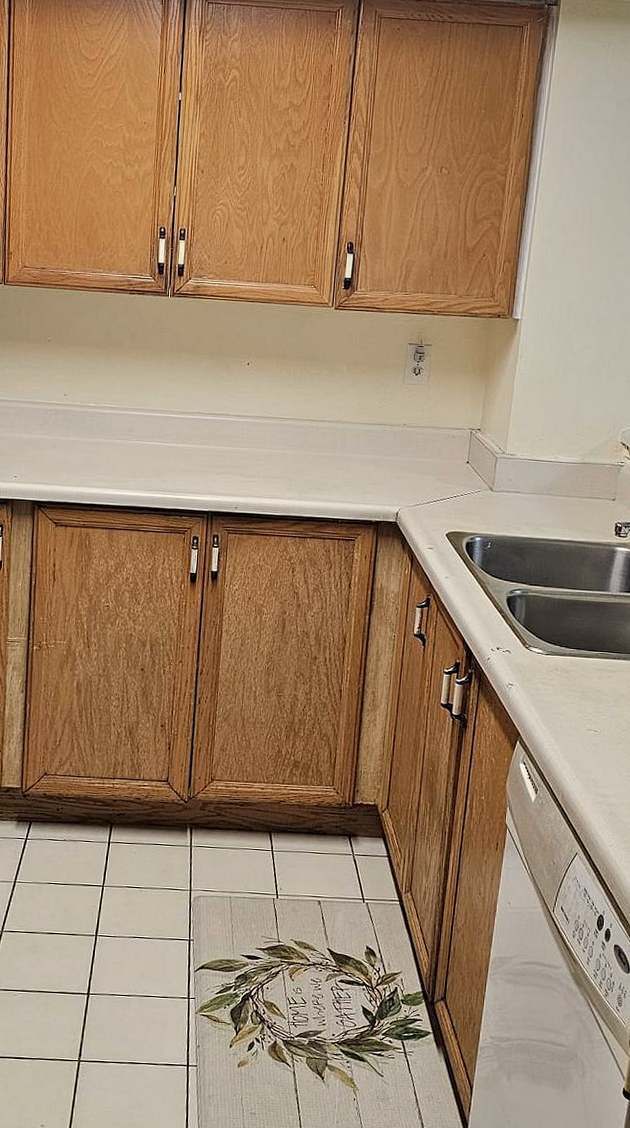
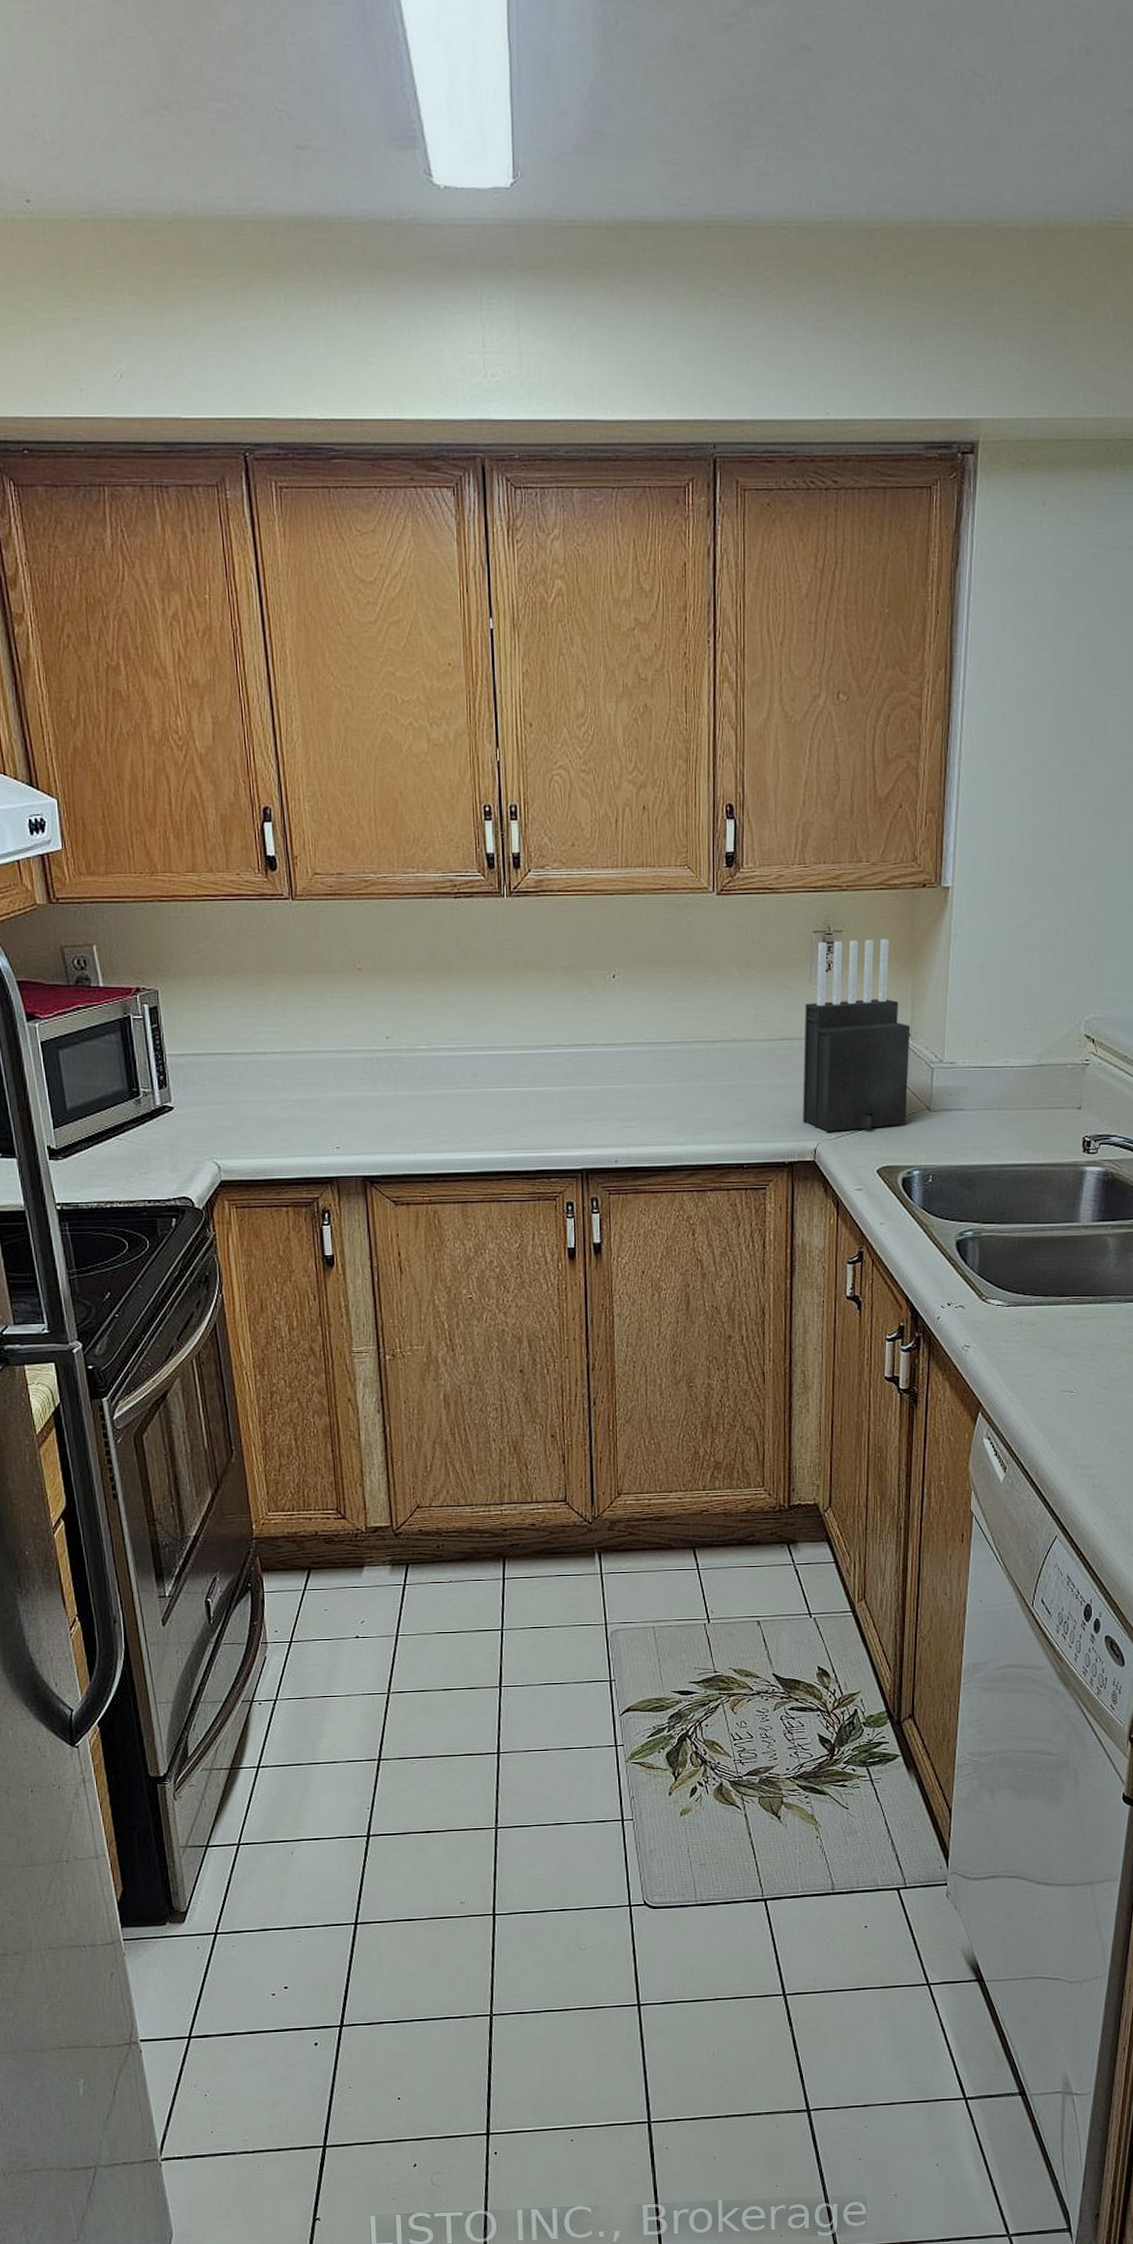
knife block: none [389,352,481,502] -> present [803,939,911,1132]

